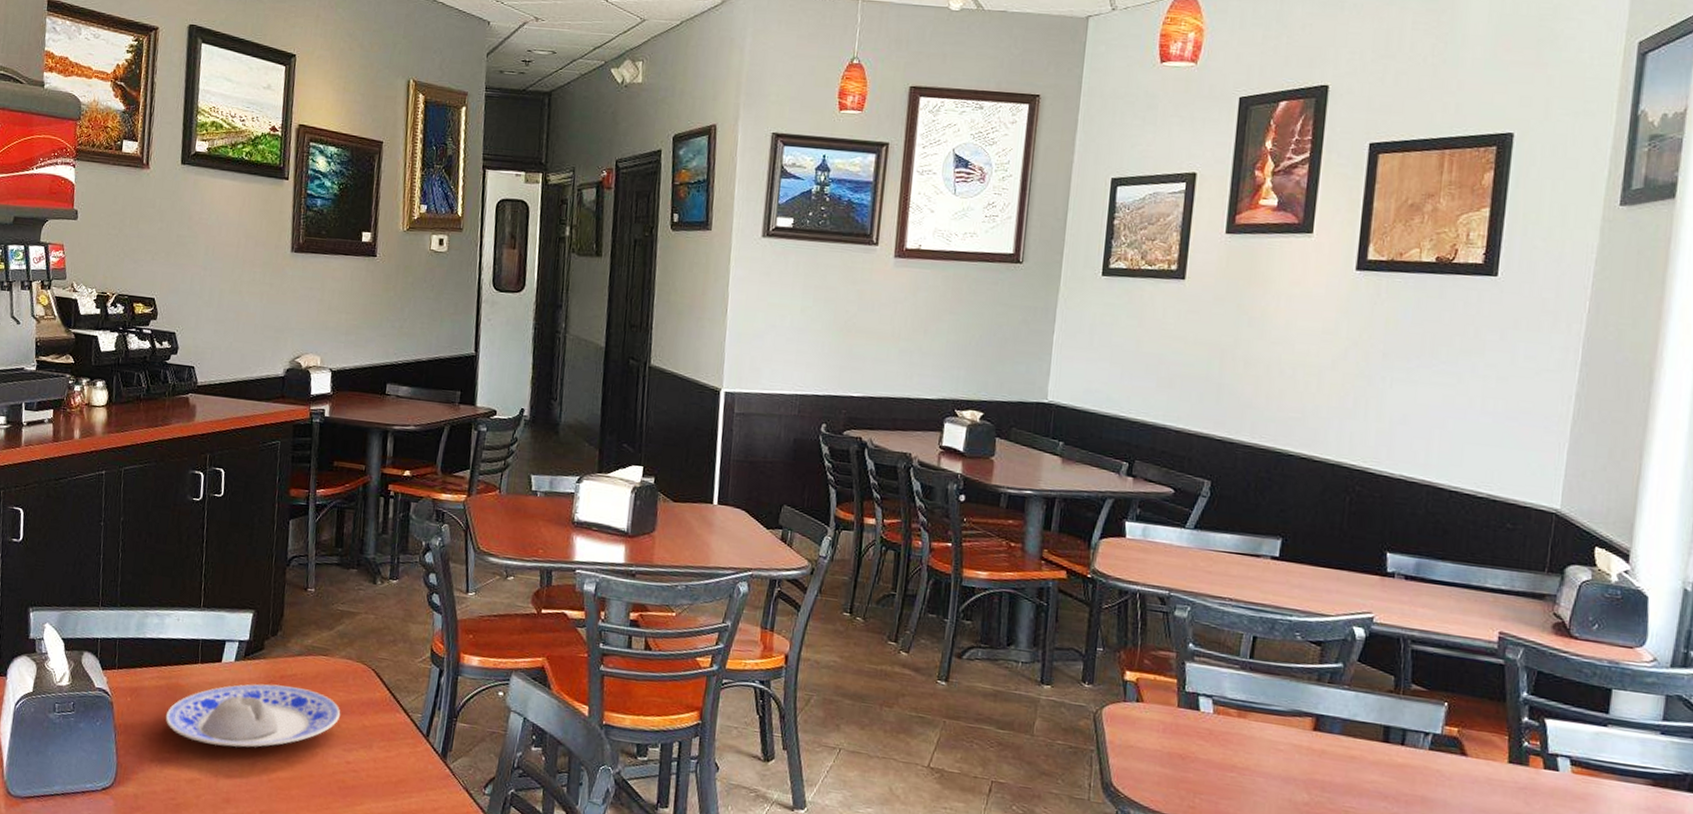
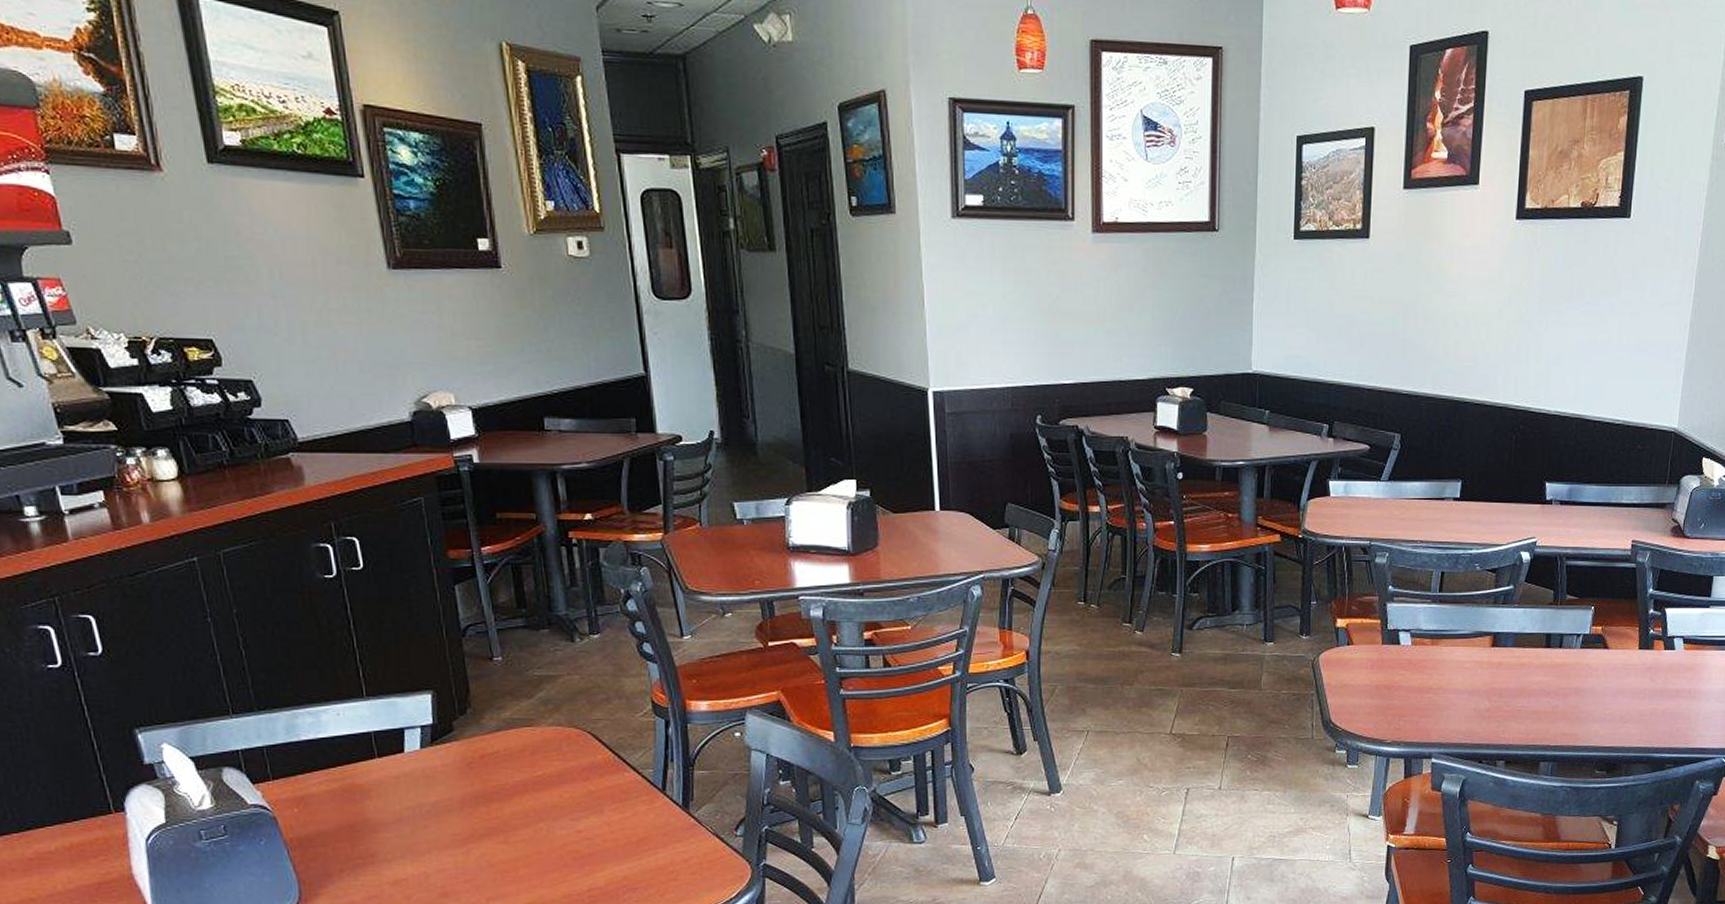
plate: present [165,684,341,748] -> none [347,765,561,841]

